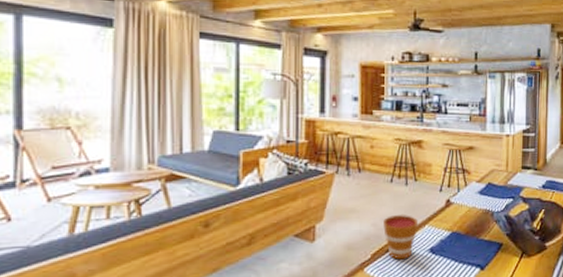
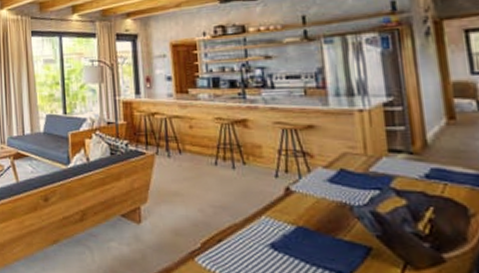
cup: present [383,214,419,260] -> none [211,200,253,253]

